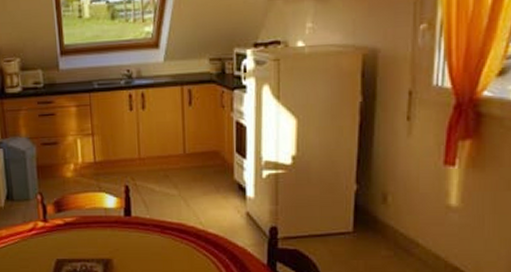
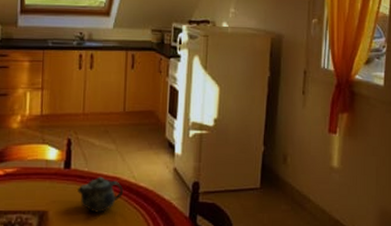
teapot: none [141,223,191,261] -> present [78,176,124,213]

